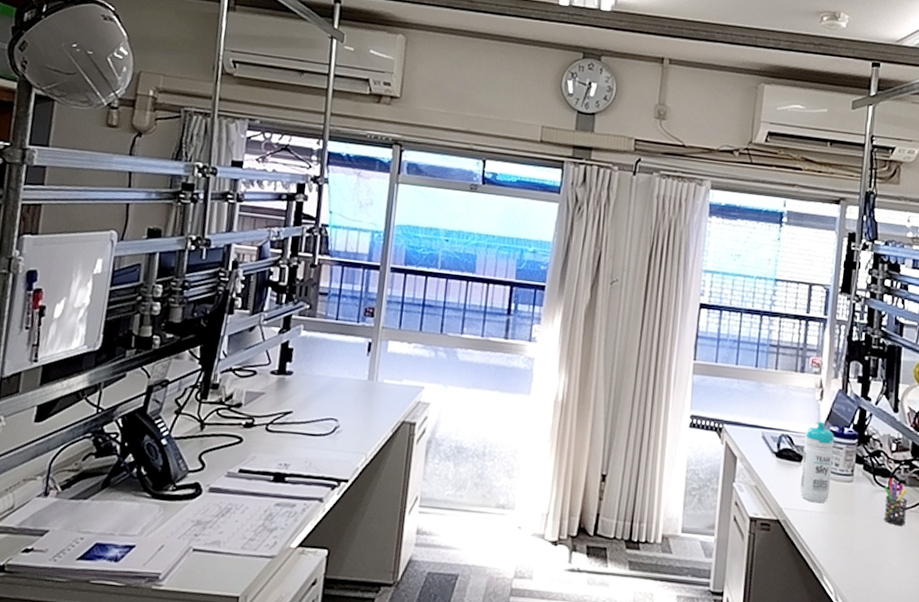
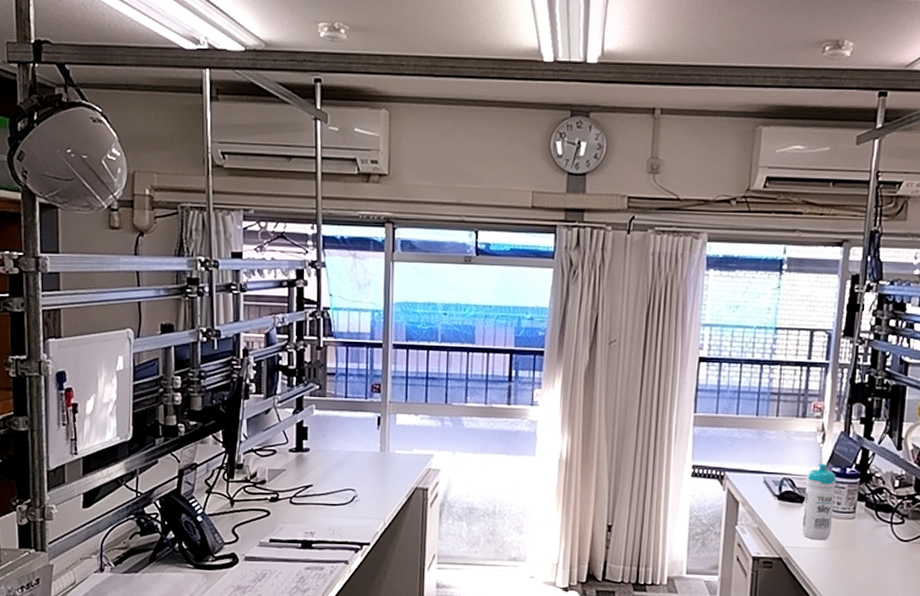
pen holder: present [883,478,908,526] -> none [885,513,910,557]

